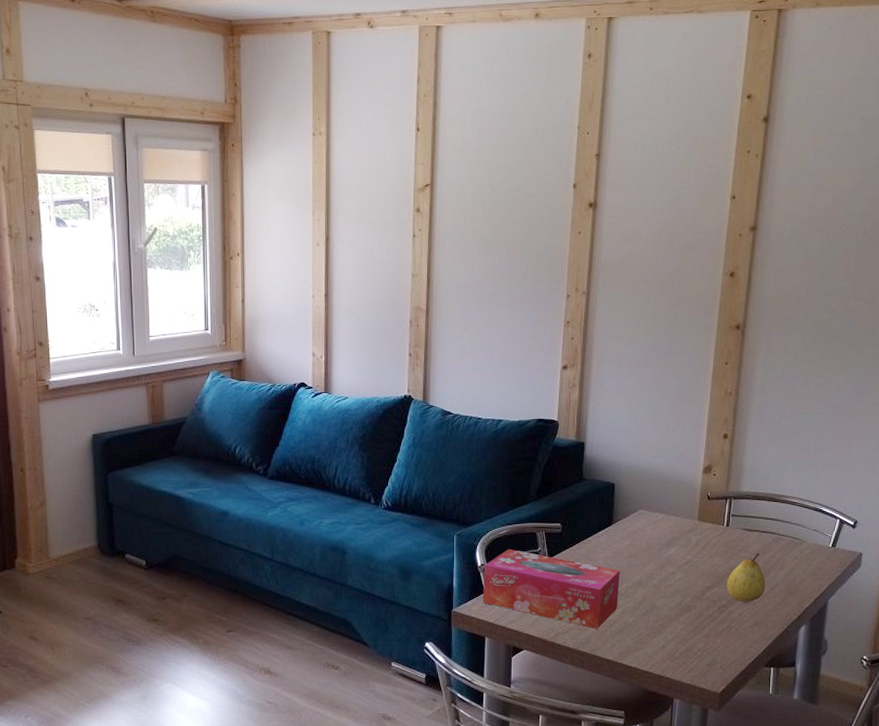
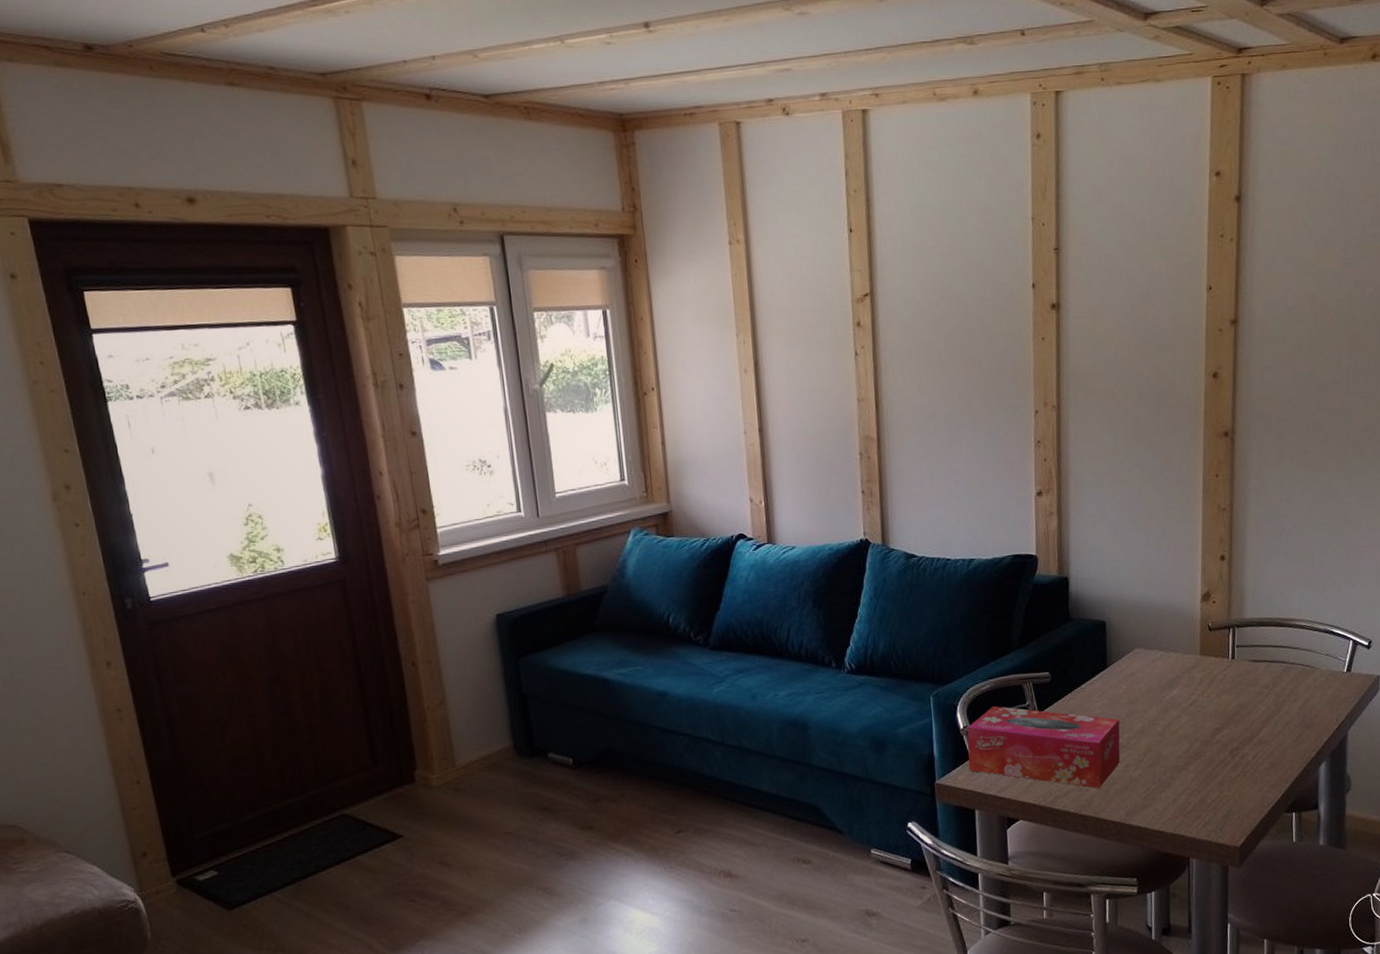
fruit: present [727,552,766,602] -> none [1237,685,1280,742]

